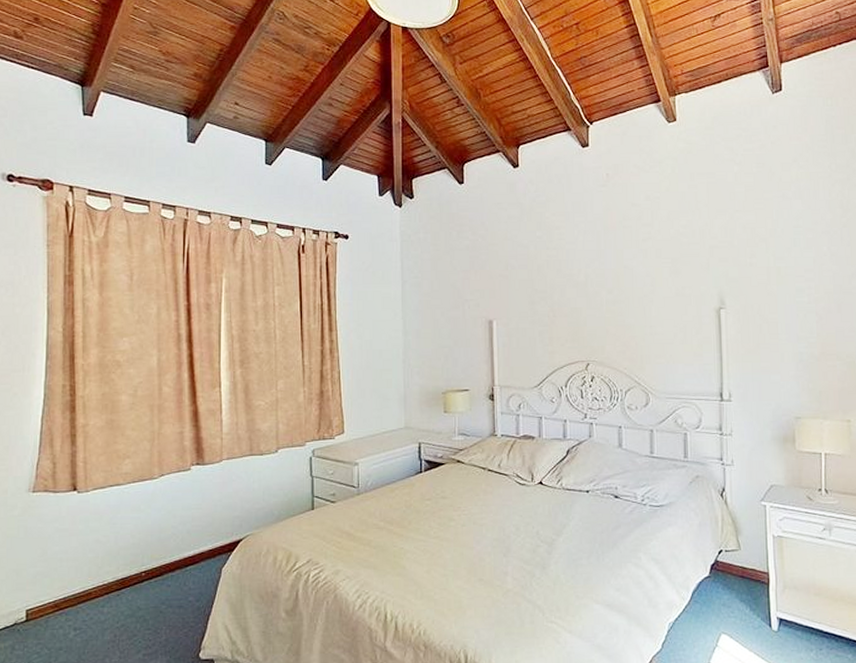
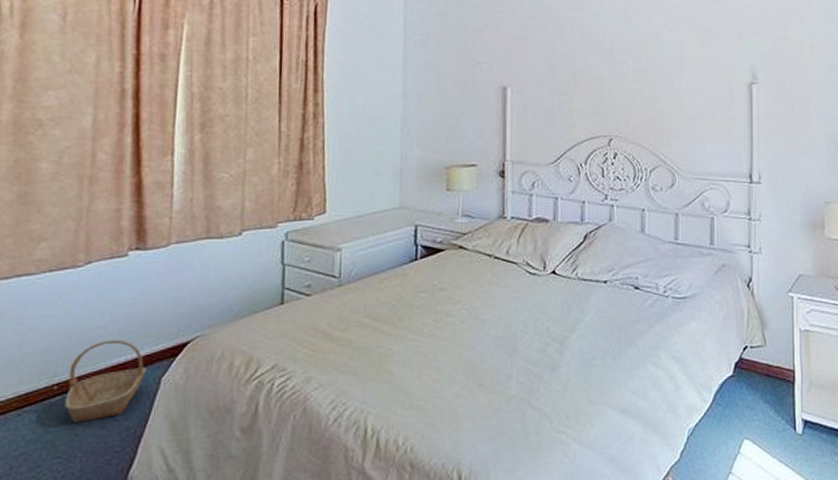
basket: none [151,537,210,602] -> present [65,340,147,423]

